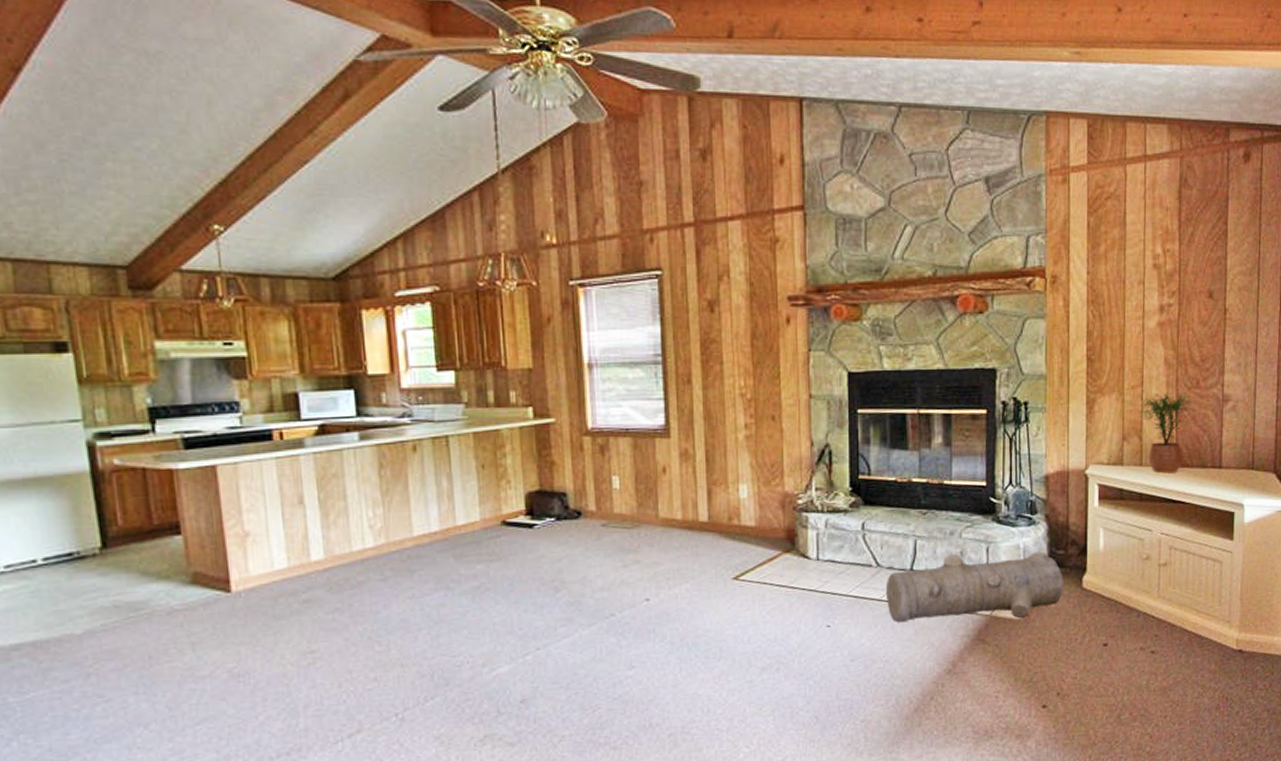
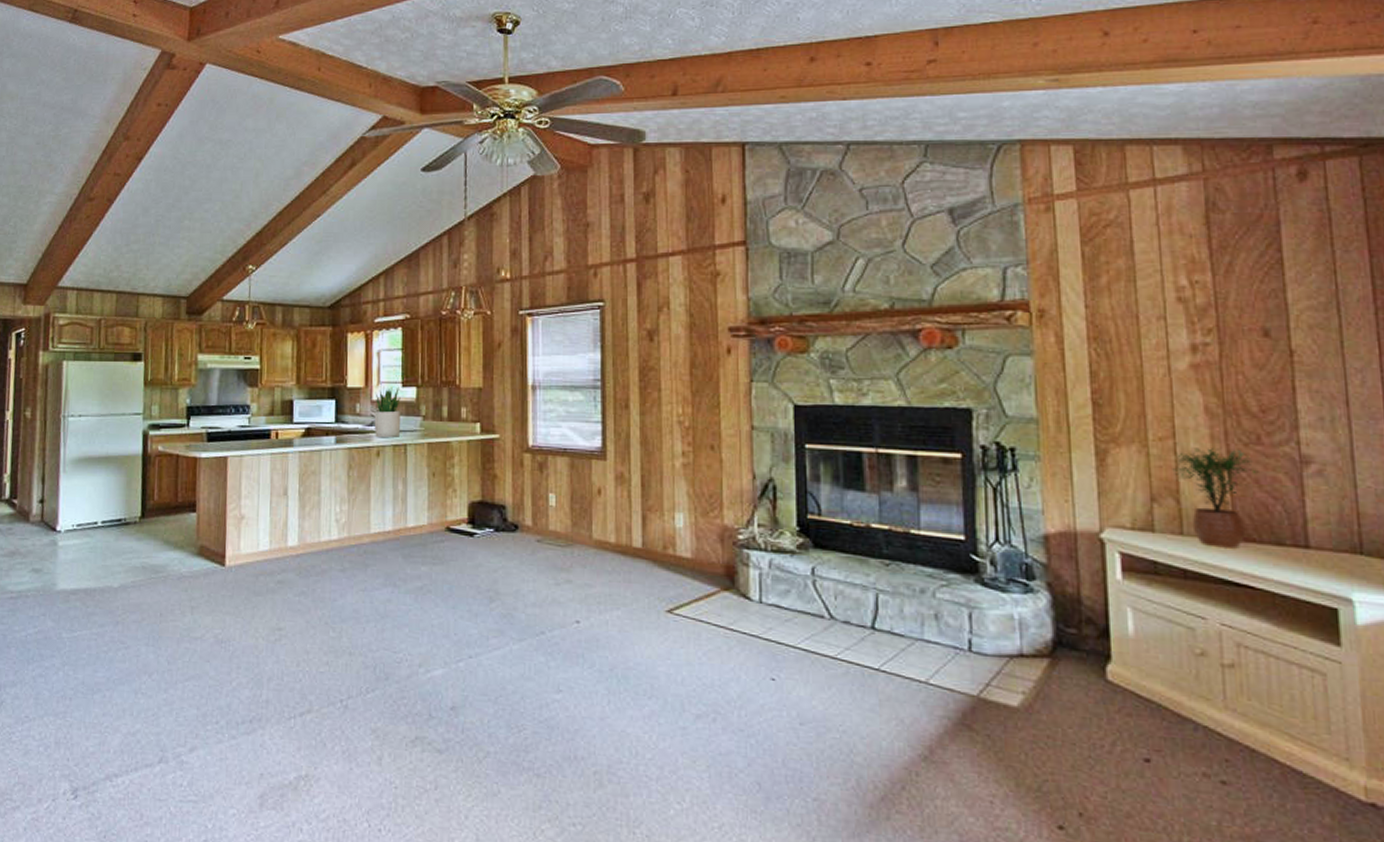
planter: none [403,371,439,431] -> present [374,386,401,438]
decorative log: present [885,551,1064,623] -> none [841,615,1080,706]

